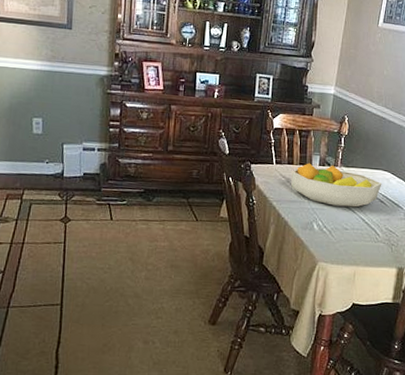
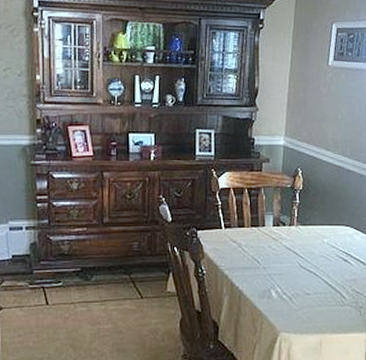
fruit bowl: present [291,163,382,208] -> none [242,224,345,269]

